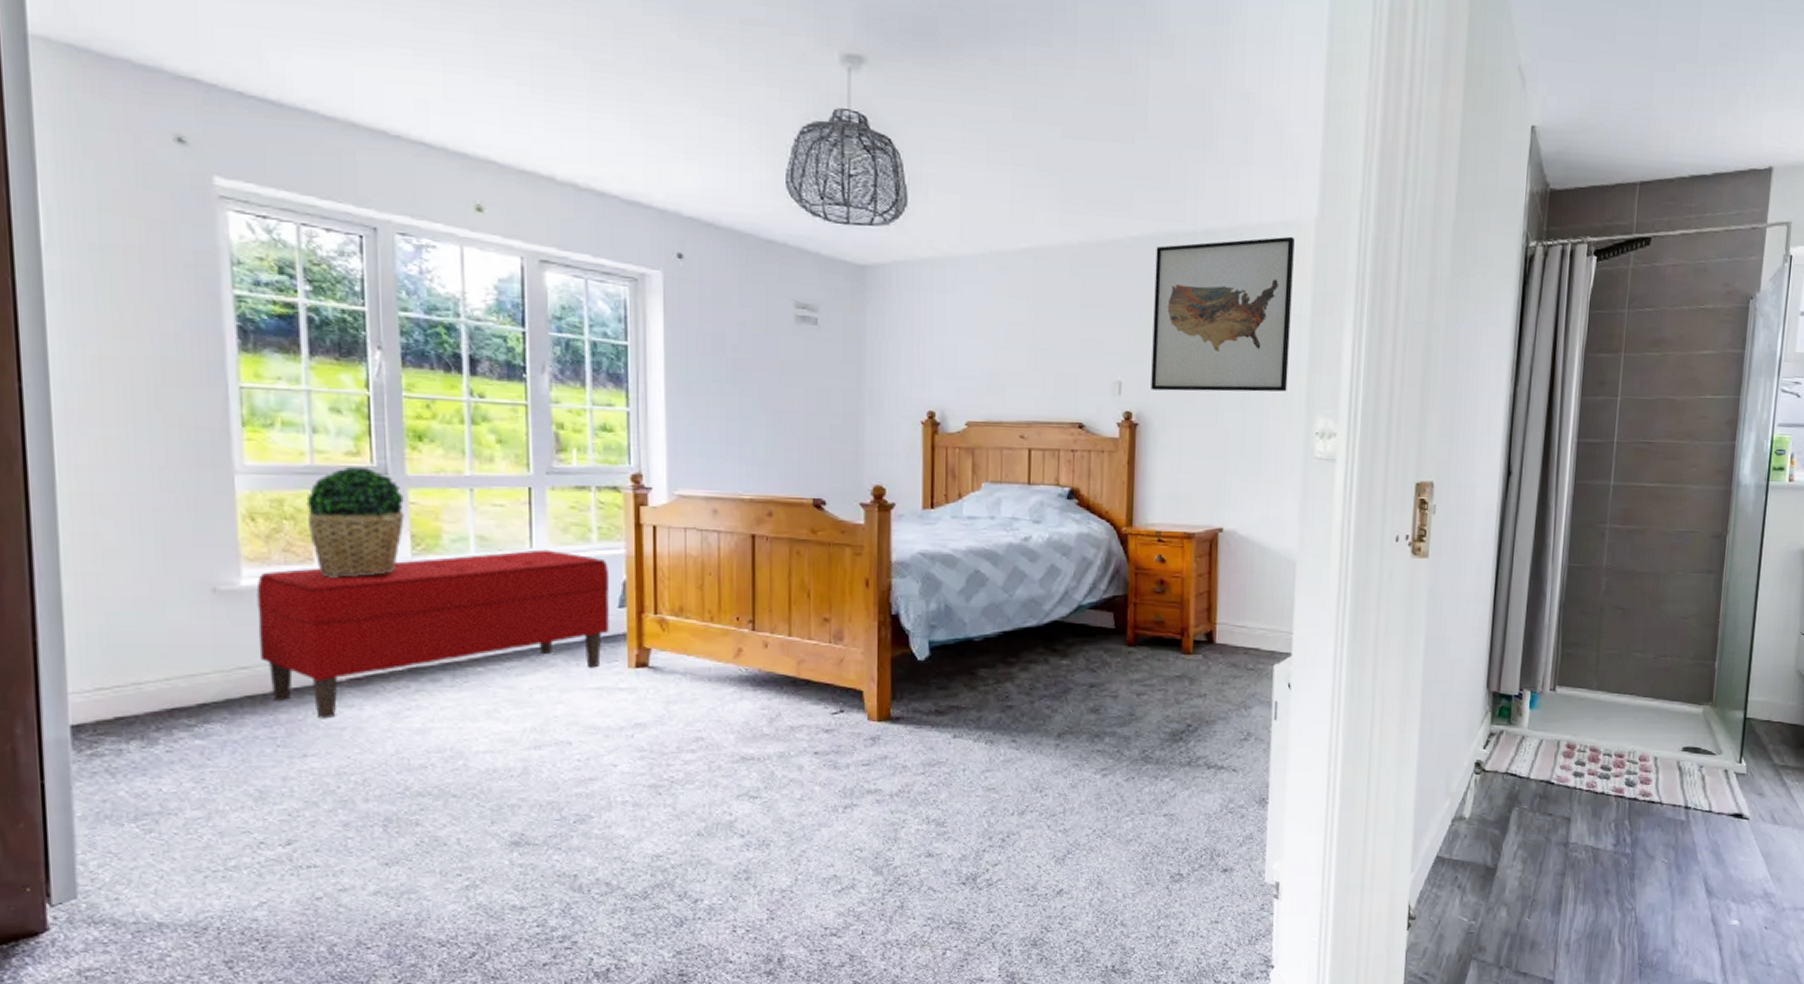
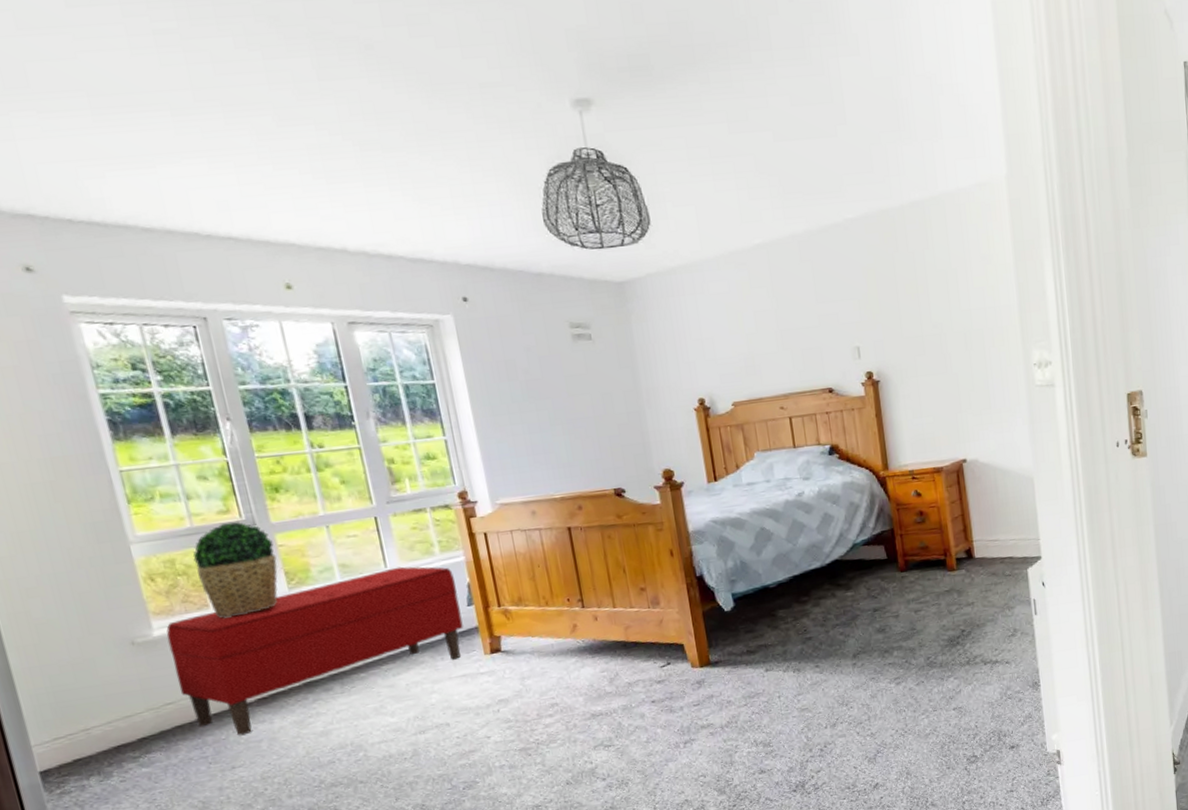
wall art: present [1151,236,1295,392] -> none [871,195,1003,350]

